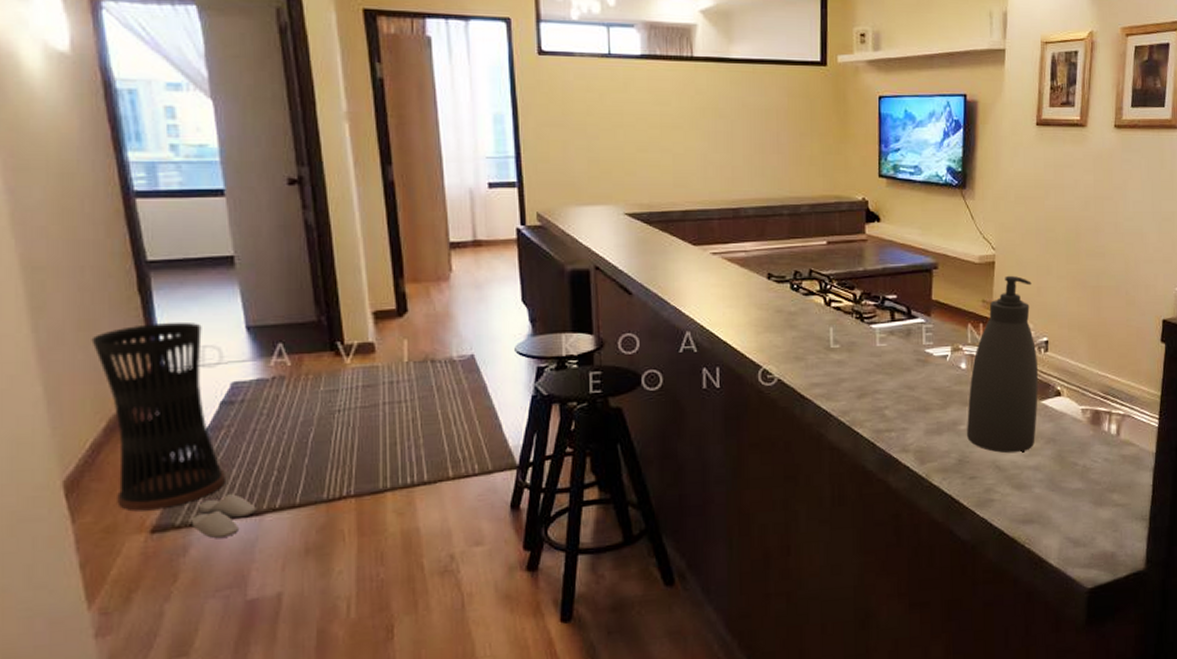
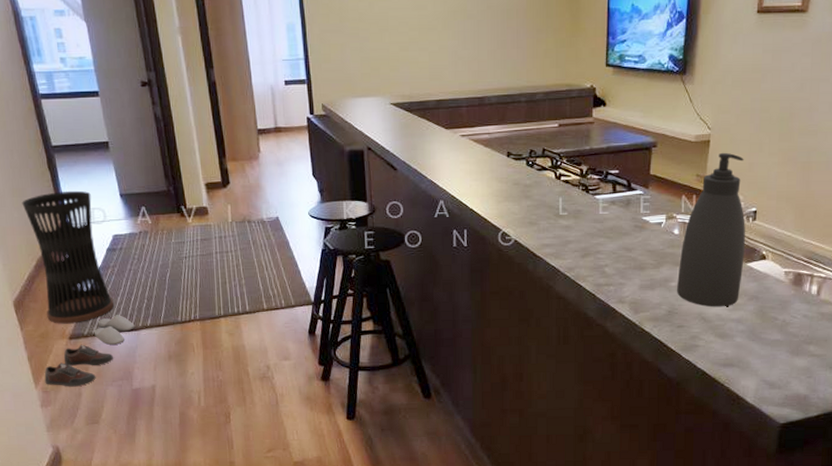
shoe: none [105,539,220,604] -> present [44,344,114,387]

